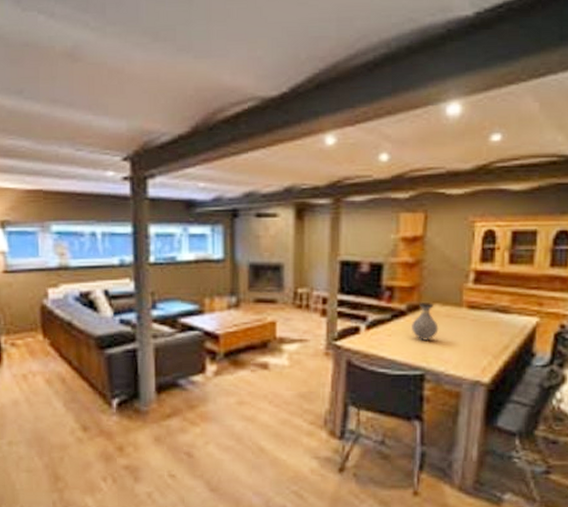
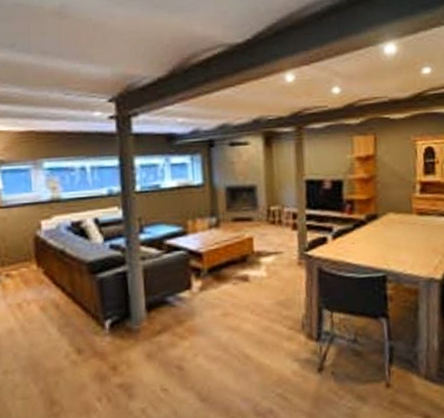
vase: present [412,301,439,342] -> none [371,211,395,247]

